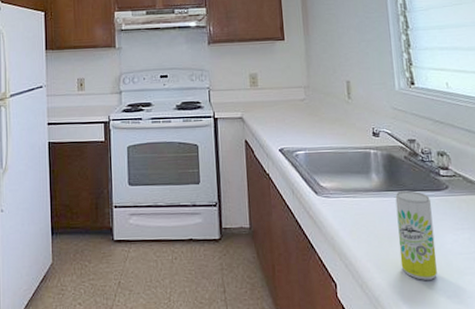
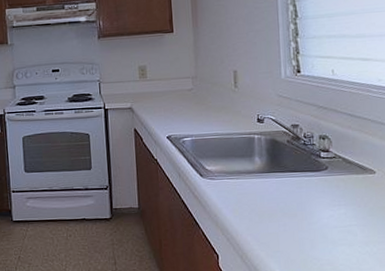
beverage can: present [395,190,437,280] -> none [276,171,313,251]

